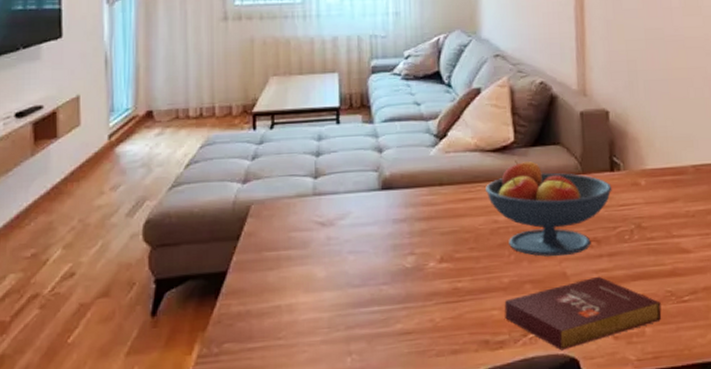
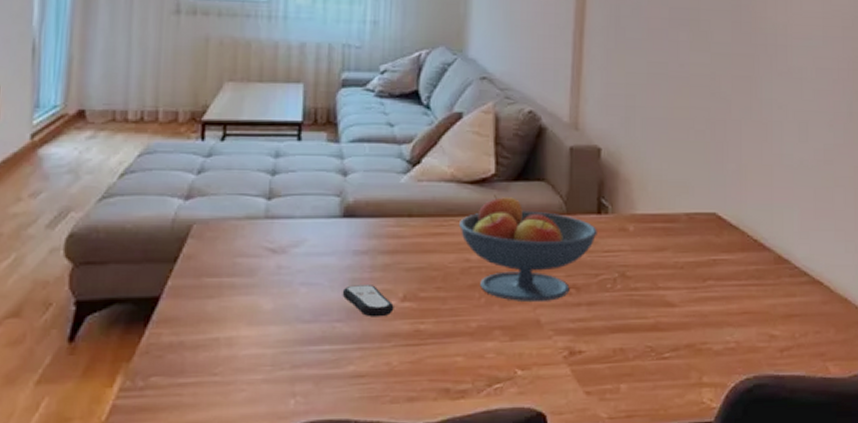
remote control: none [385,249,433,279] -> present [342,285,394,317]
book: present [504,276,662,351] -> none [469,326,639,404]

